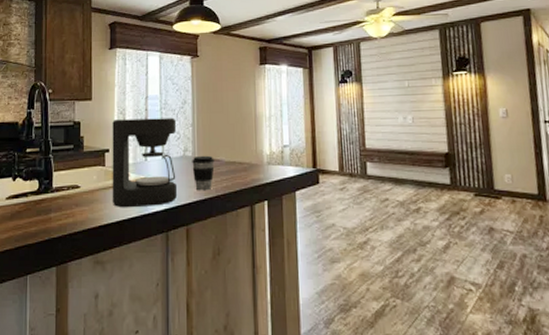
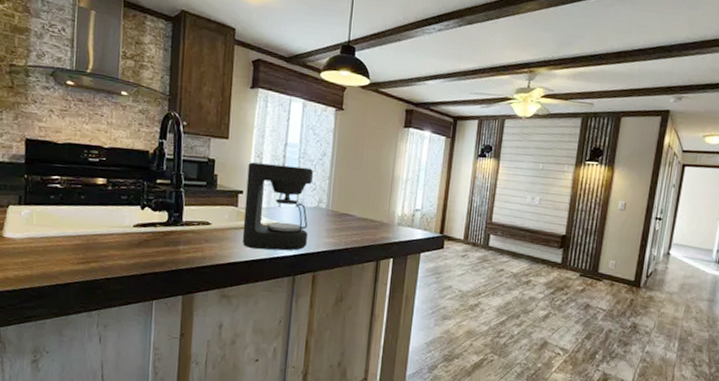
coffee cup: present [192,155,215,191] -> none [324,208,347,243]

